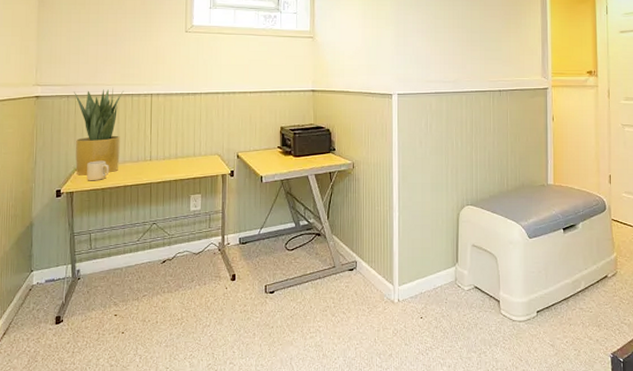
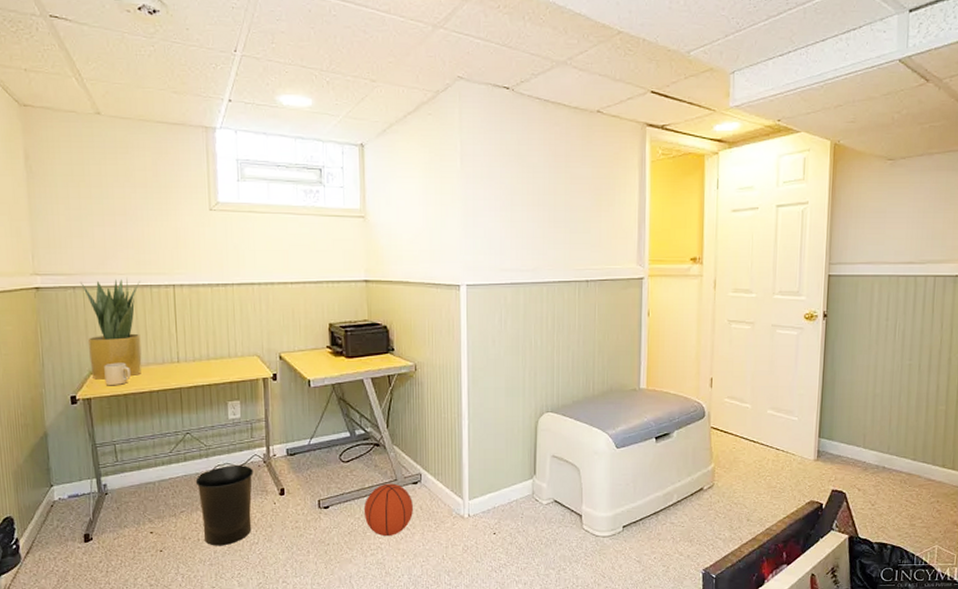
waste bin: none [158,253,209,328] -> present [195,465,253,546]
basketball: none [305,270,349,319] -> present [363,483,413,536]

